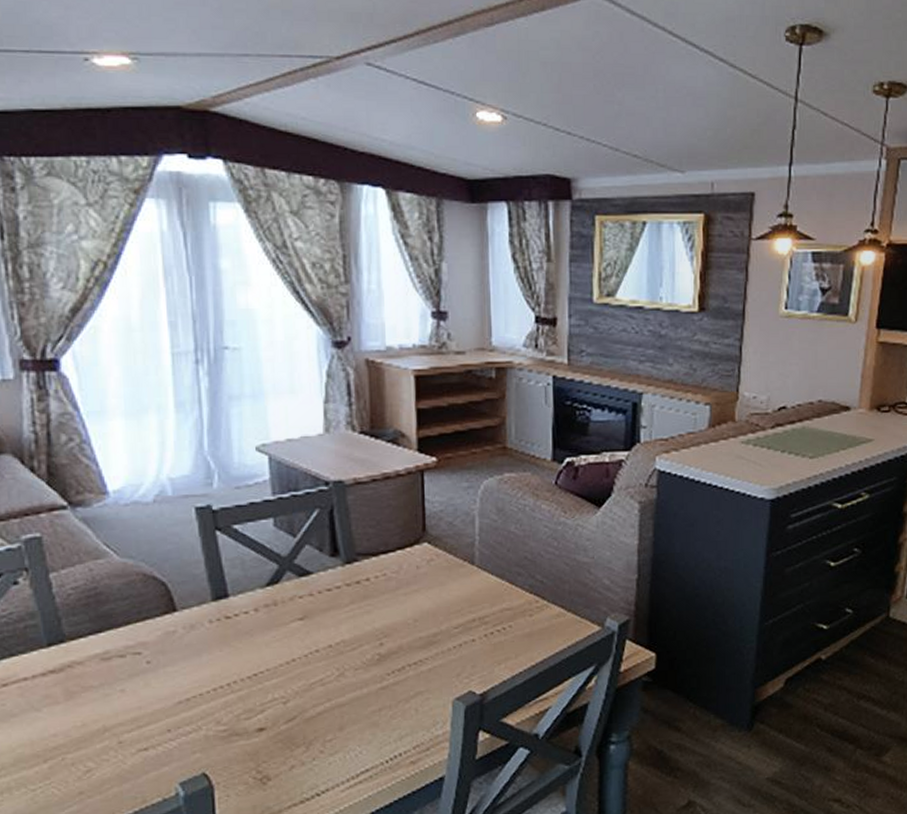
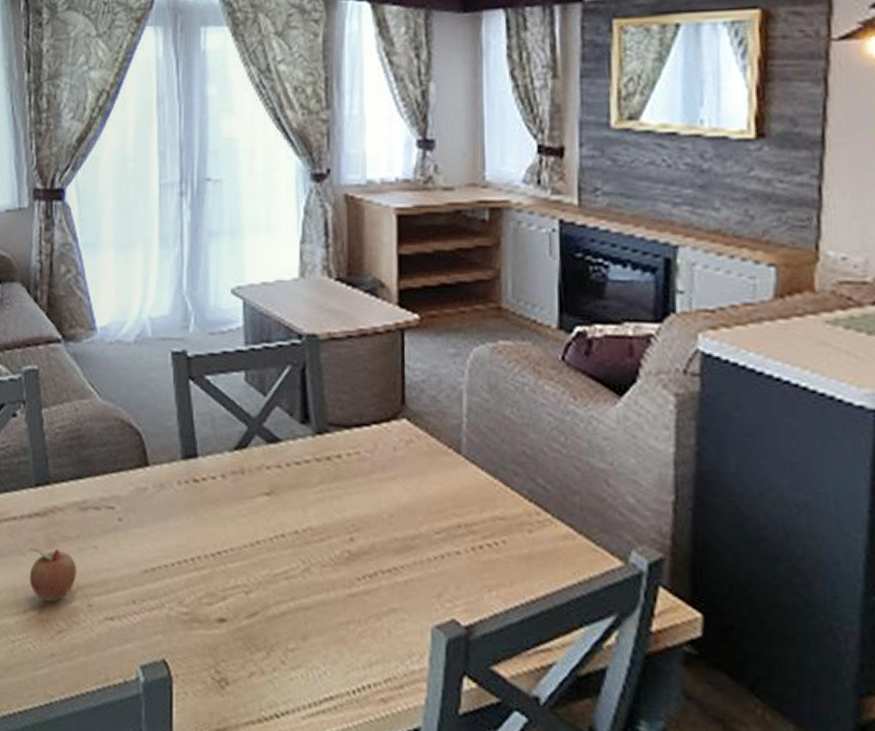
fruit: none [46,699,104,748] -> present [29,548,77,603]

